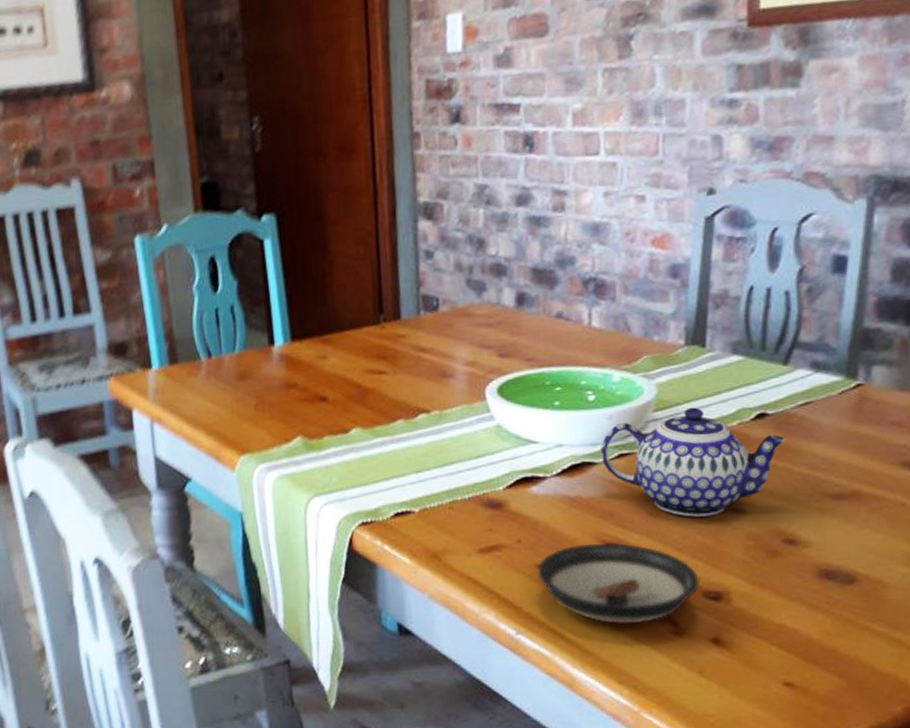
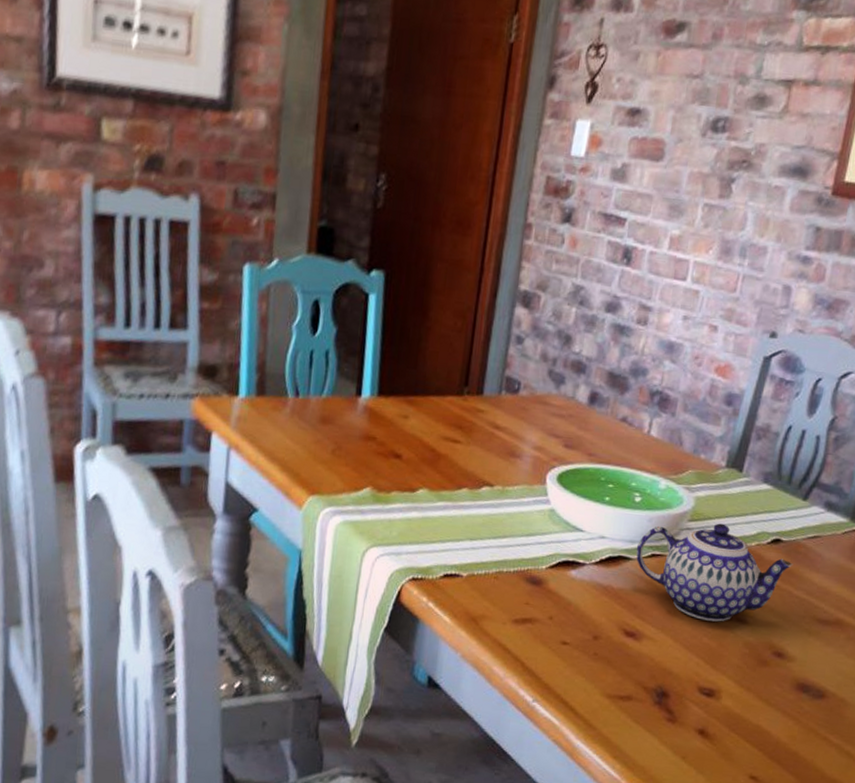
saucer: present [537,543,701,625] -> none [561,629,699,708]

